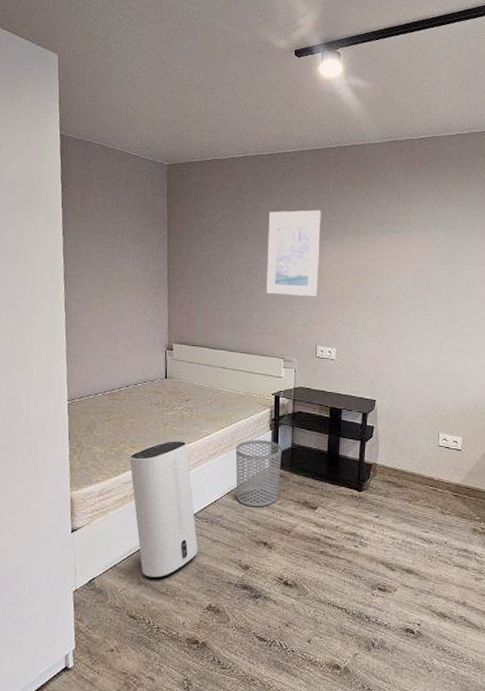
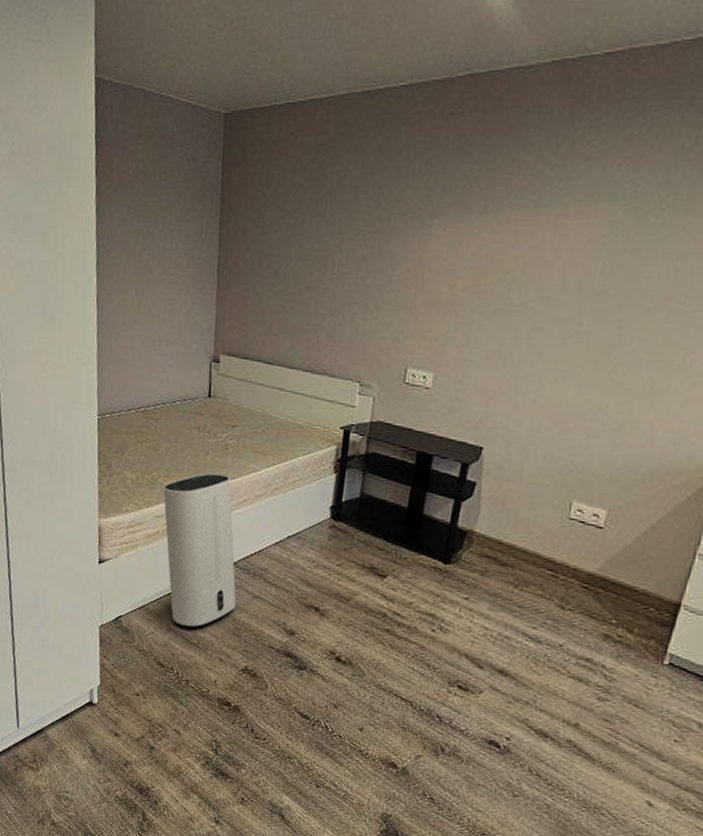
waste bin: present [235,440,282,506] -> none [285,482,348,565]
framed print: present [266,210,321,296] -> none [344,174,433,299]

